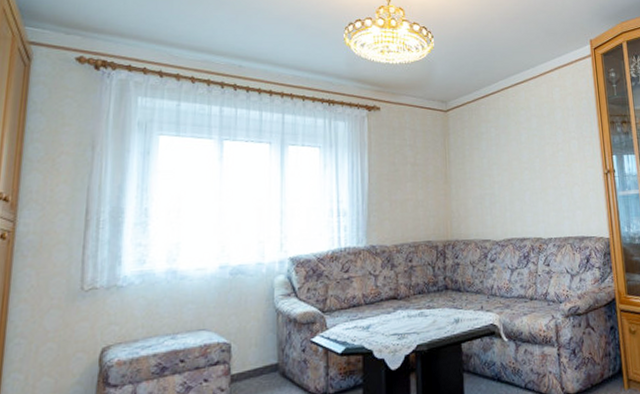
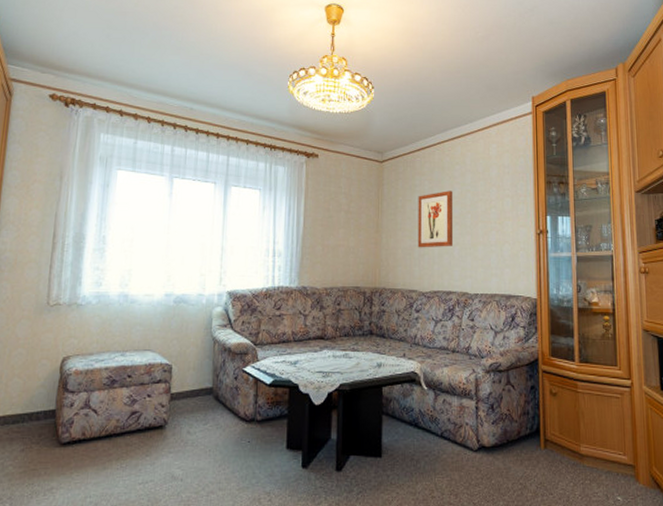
wall art: none [485,136,524,196] -> present [417,191,454,248]

